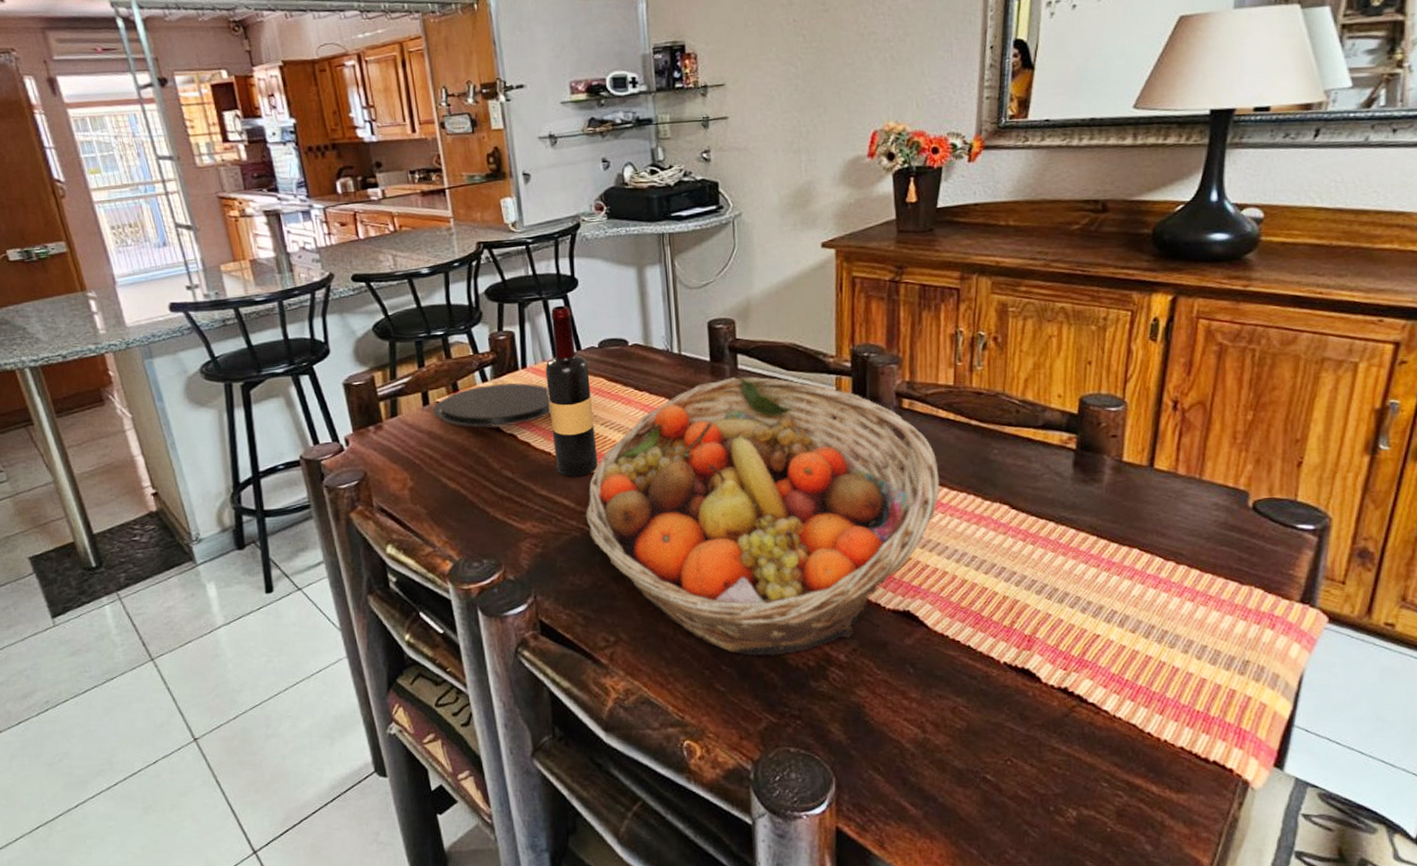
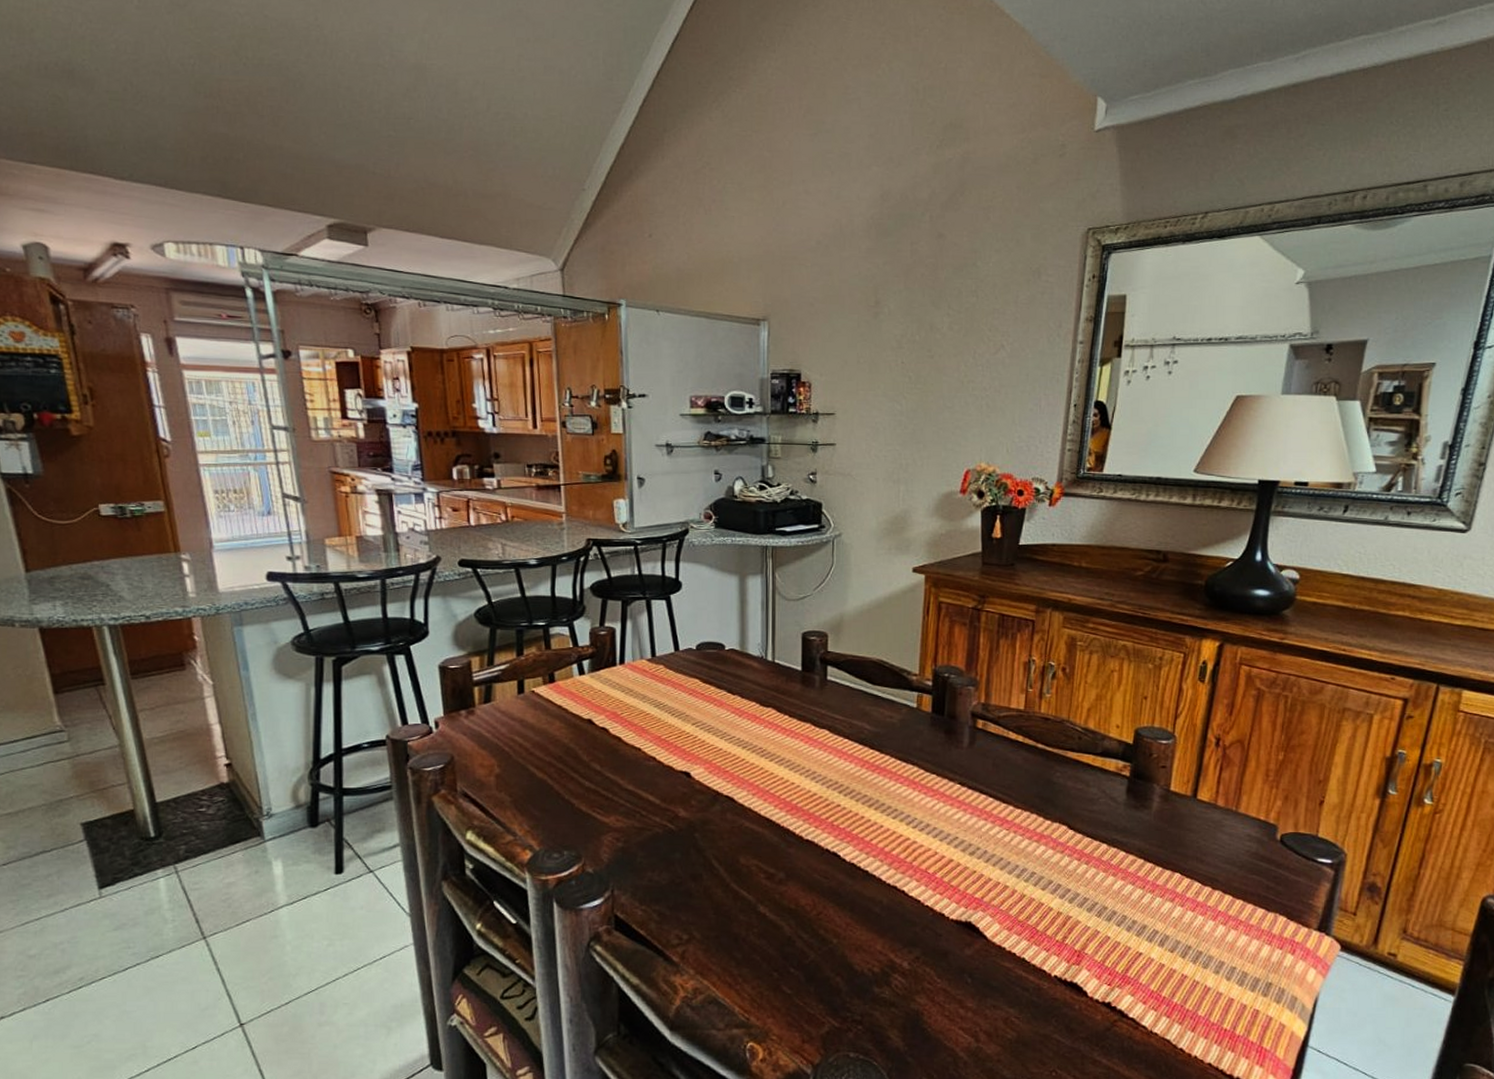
plate: present [432,383,552,428] -> none [527,678,645,720]
wine bottle: present [545,305,598,477] -> none [642,606,686,774]
fruit basket: present [585,376,940,656] -> none [669,688,1006,961]

